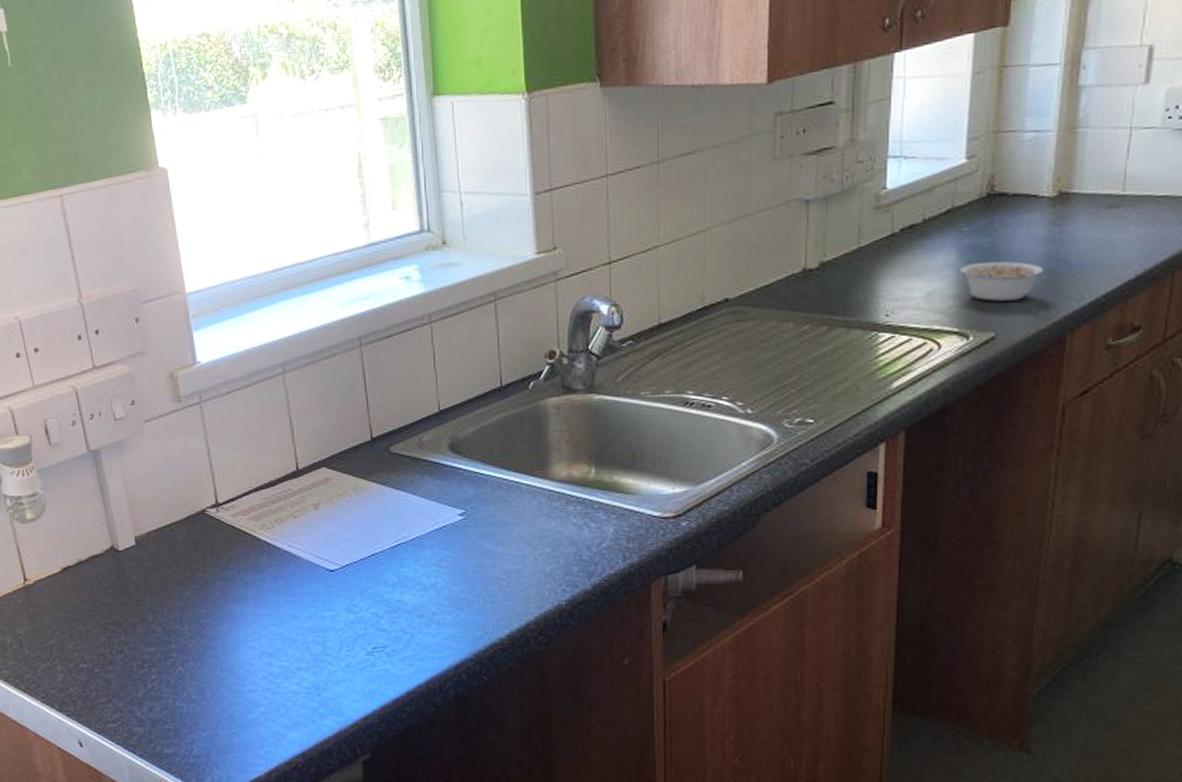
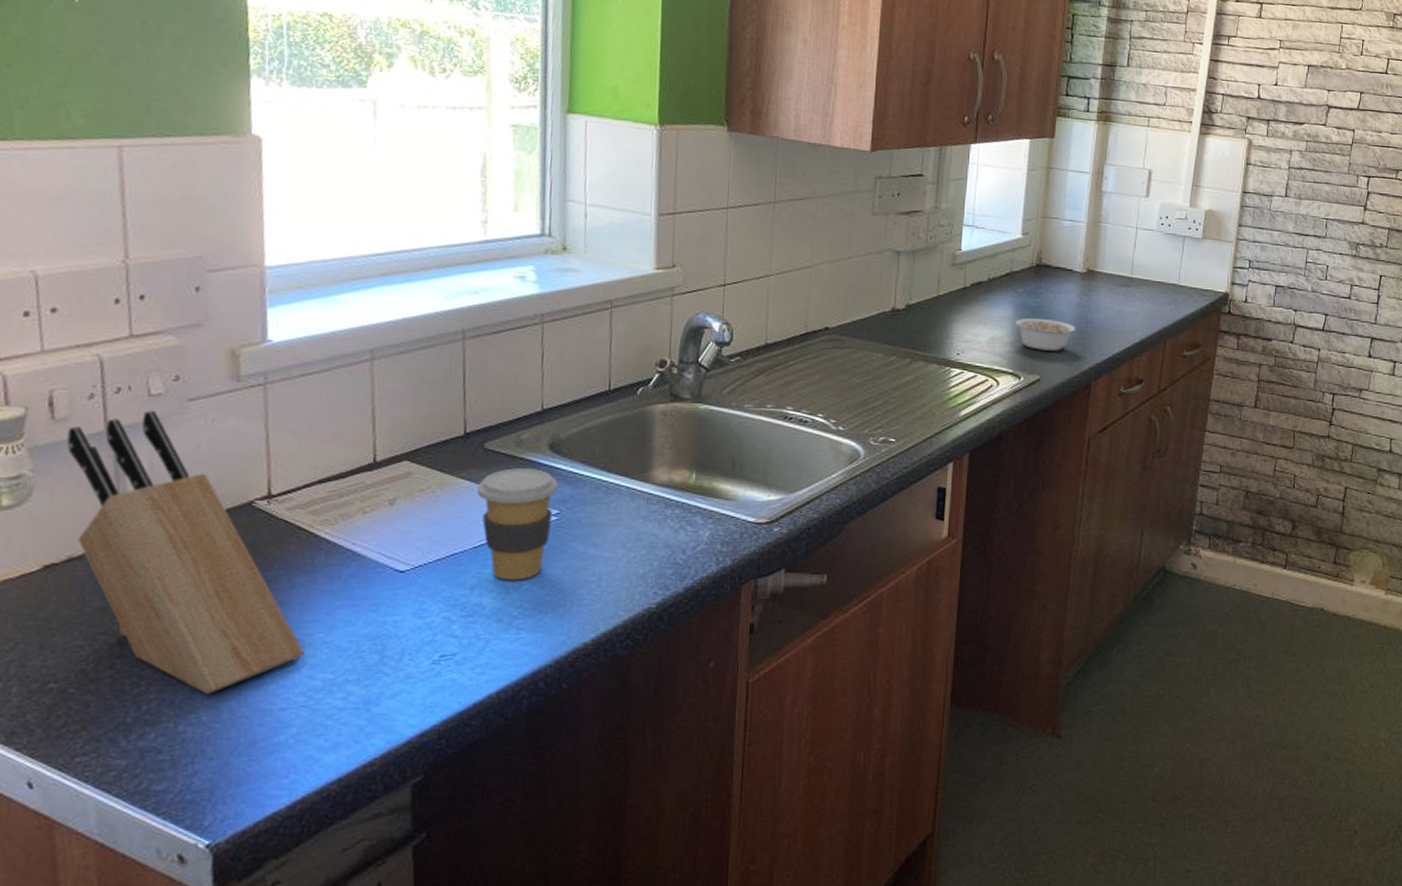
knife block: none [62,433,263,677] -> present [66,411,305,694]
coffee cup: none [388,470,460,579] -> present [476,468,557,581]

